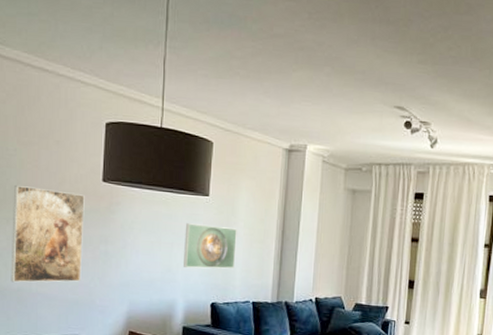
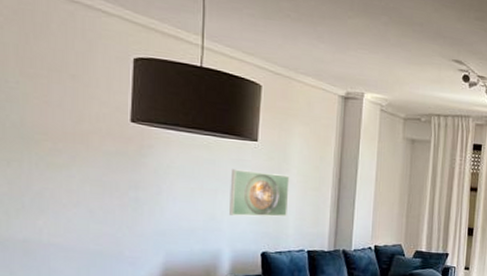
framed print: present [11,185,85,283] -> none [13,123,109,233]

